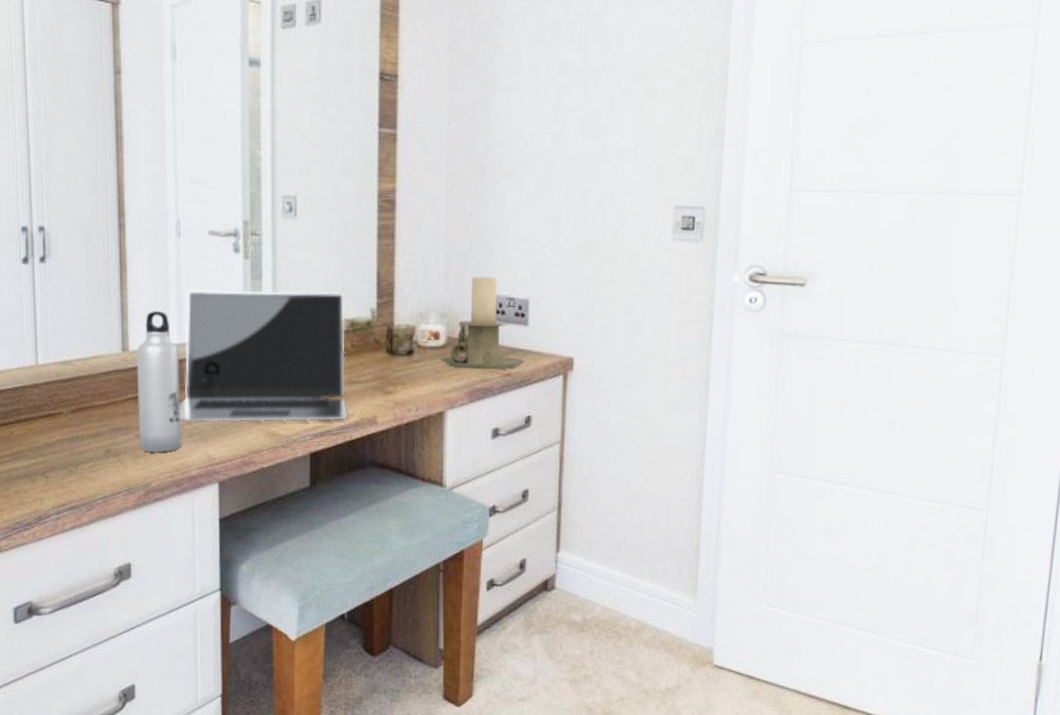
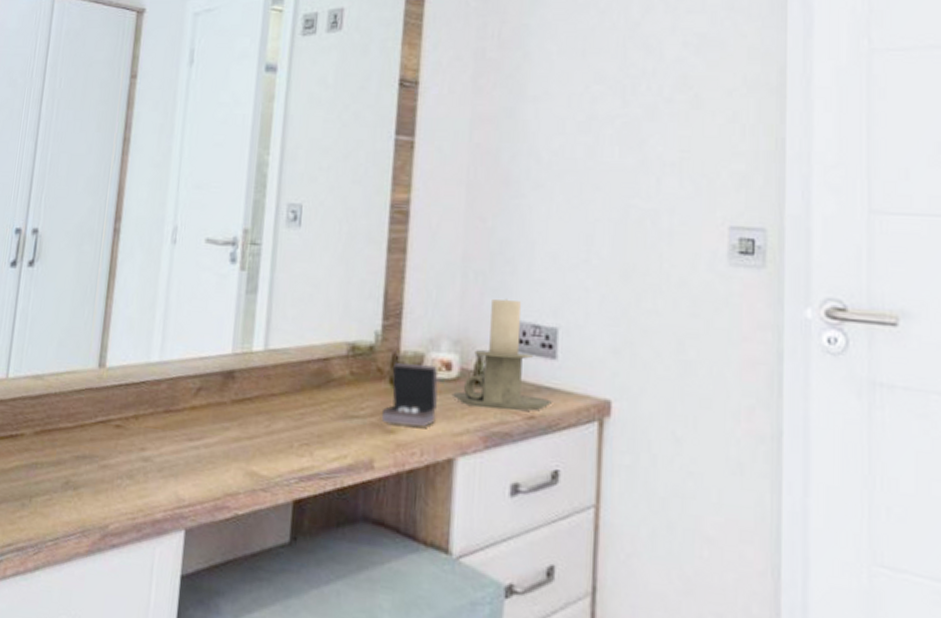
water bottle: present [137,311,181,452] -> none [102,323,160,489]
laptop: present [179,289,349,423] -> none [150,301,346,463]
jewelry box: none [381,334,428,388] -> present [381,361,439,427]

